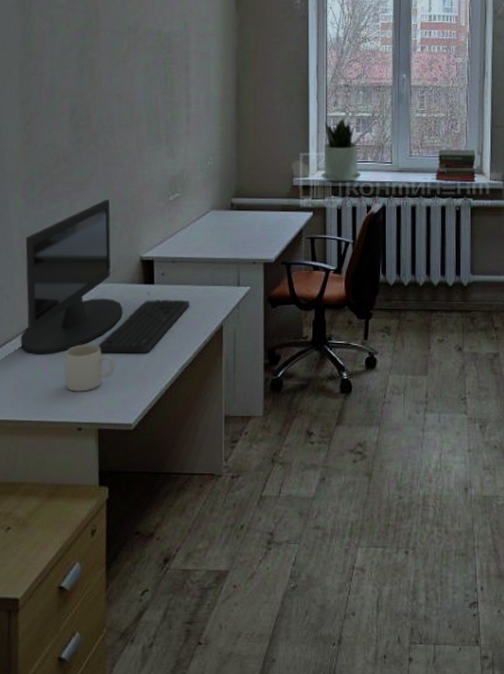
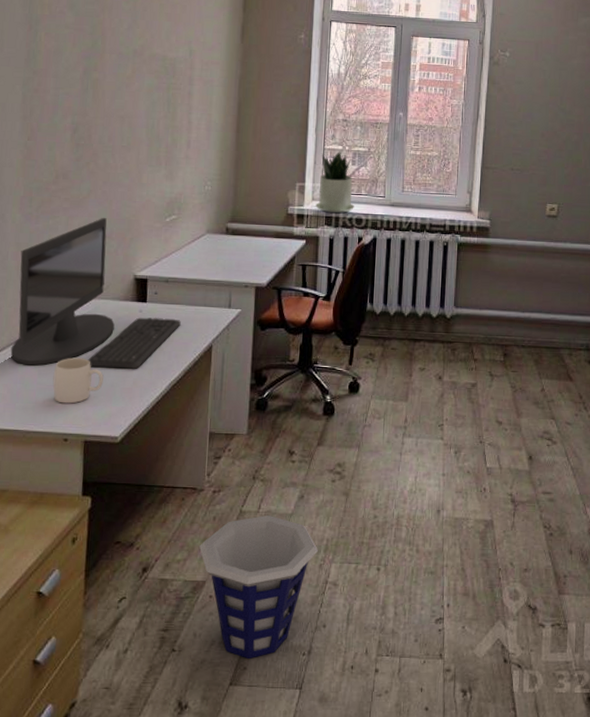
trash bin: none [221,500,344,650] -> present [199,515,319,658]
books: present [436,149,476,182] -> none [426,186,465,219]

